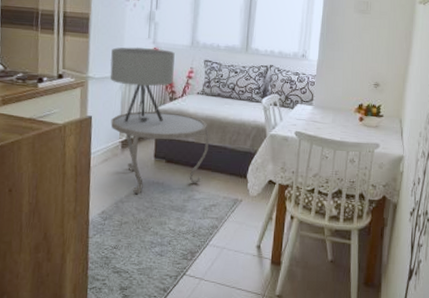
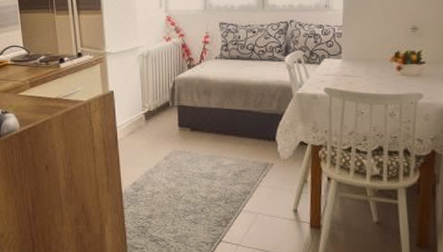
table lamp: present [110,46,175,123] -> none [125,17,189,94]
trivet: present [111,111,209,195] -> none [132,80,232,165]

